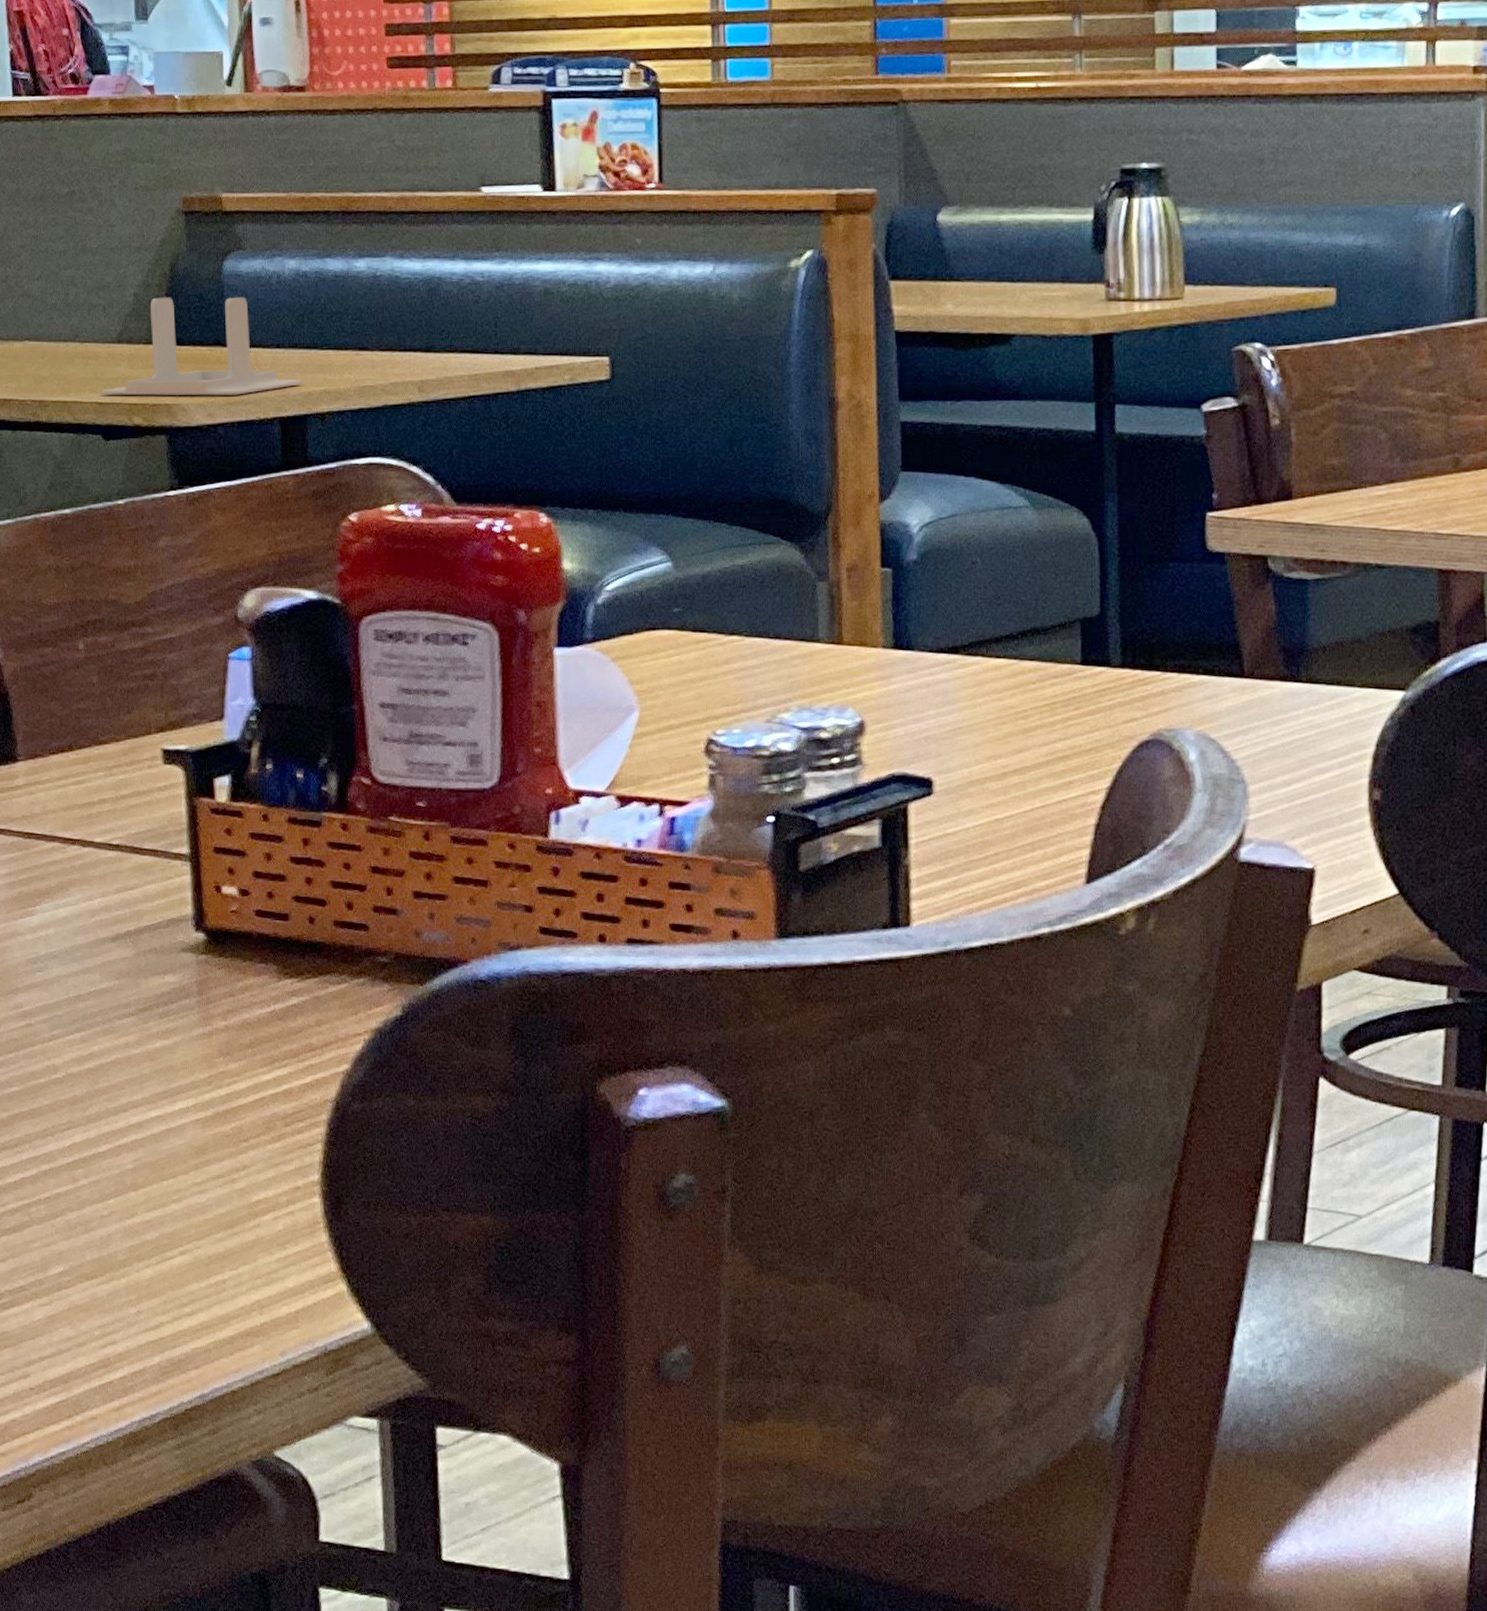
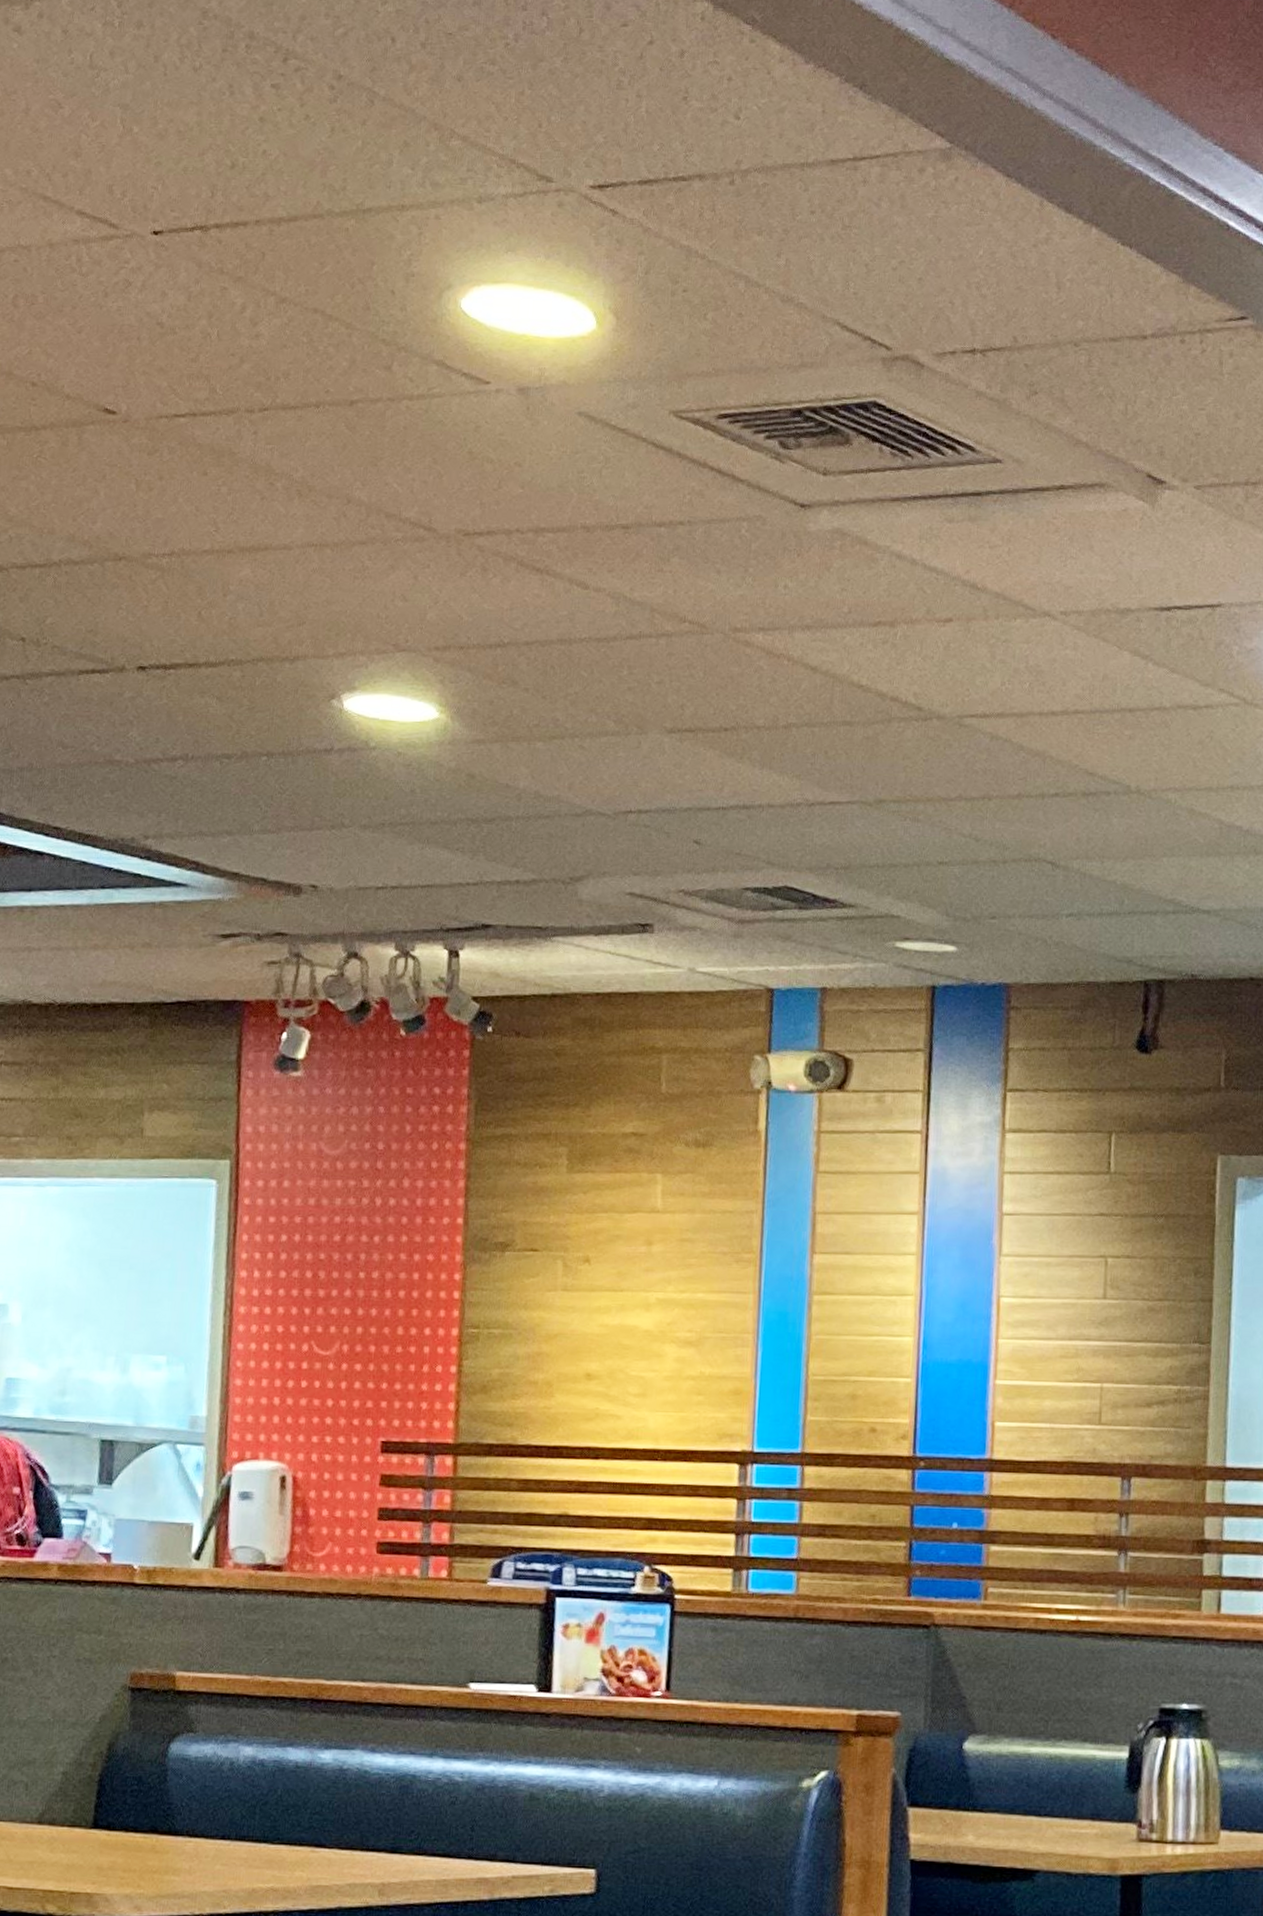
napkin holder: present [100,296,303,396] -> none [11,1777,248,1888]

